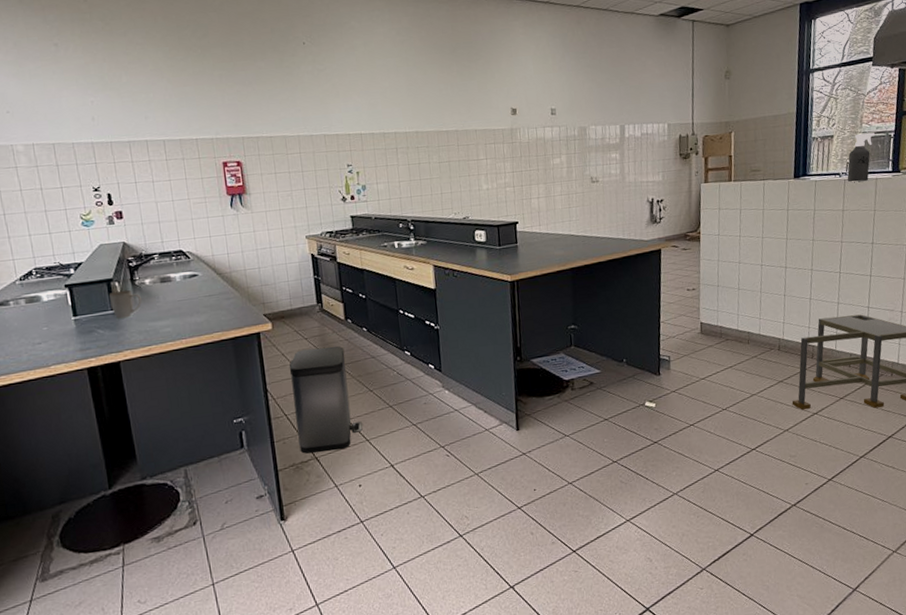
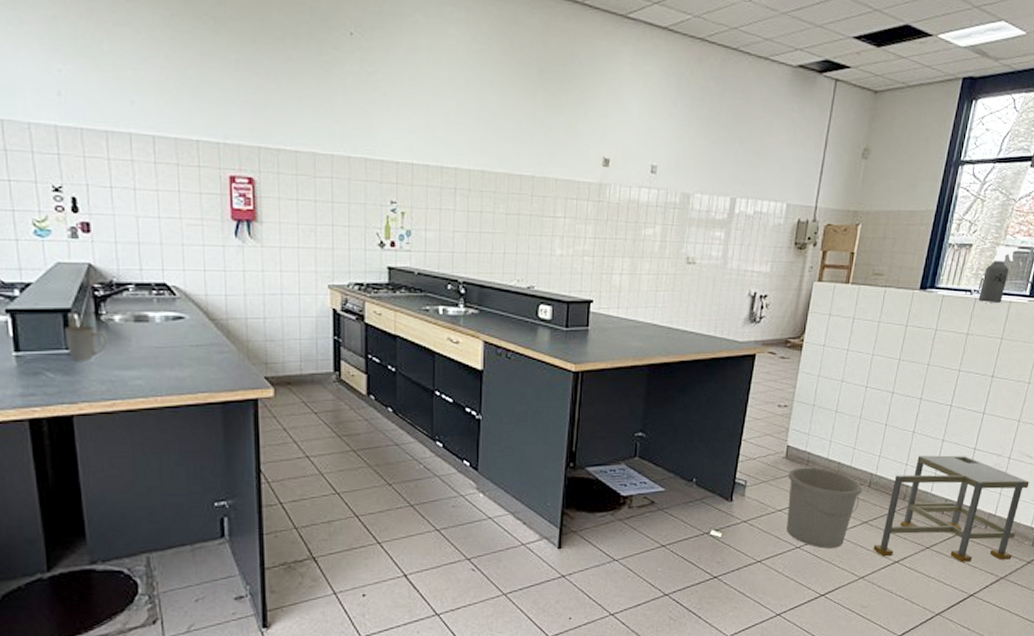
pedal bin: present [289,346,363,454] -> none [290,426,376,552]
bucket: none [705,338,774,408] -> present [787,467,863,549]

